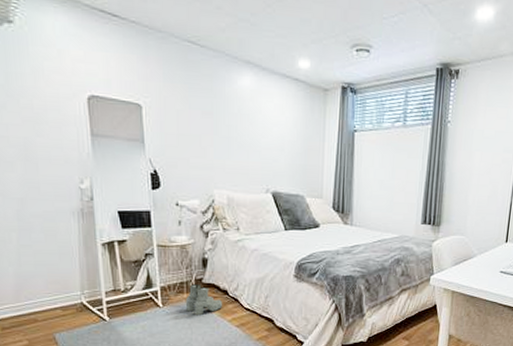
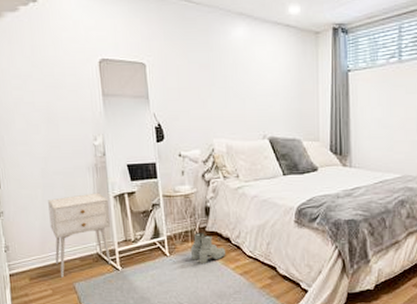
nightstand: none [24,239,98,328] -> present [48,193,111,278]

